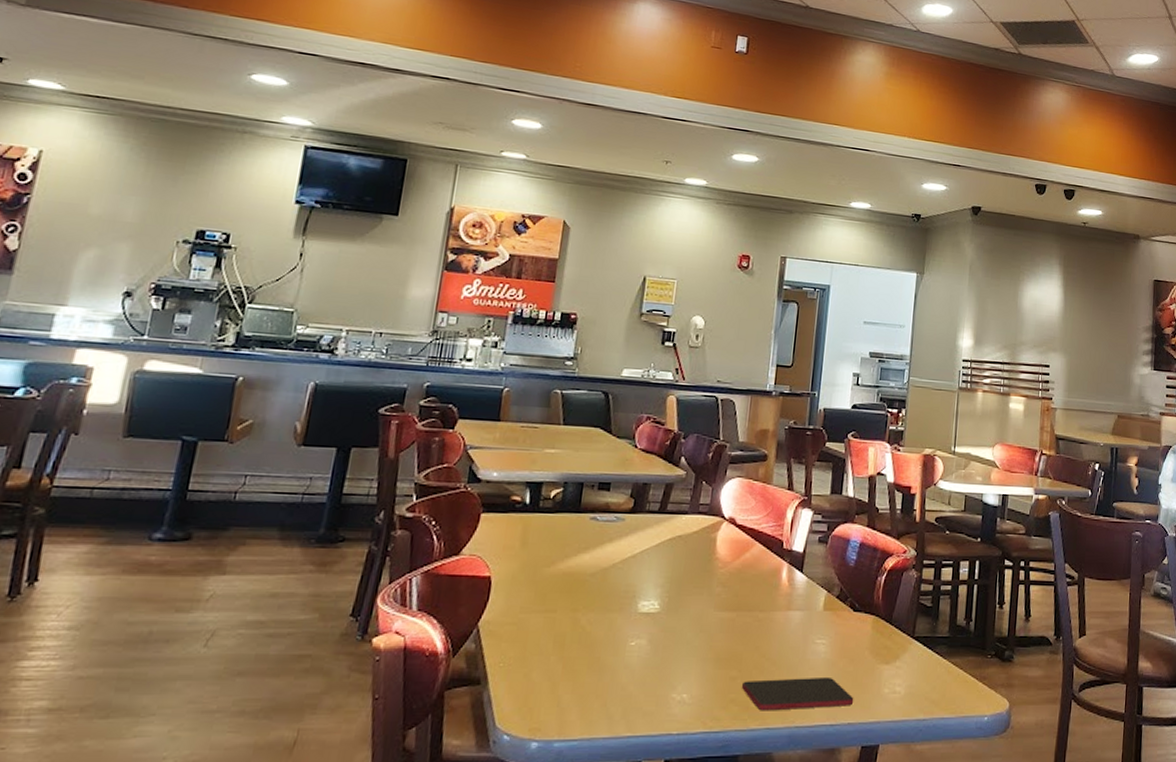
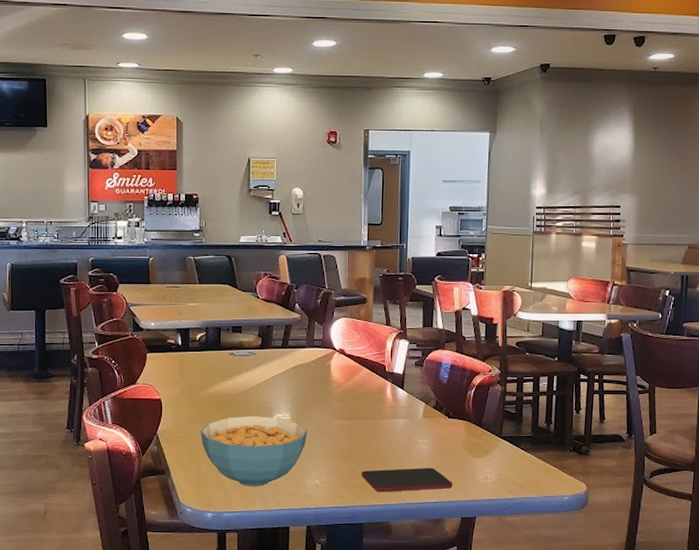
cereal bowl: none [537,602,680,704] -> present [200,415,308,487]

